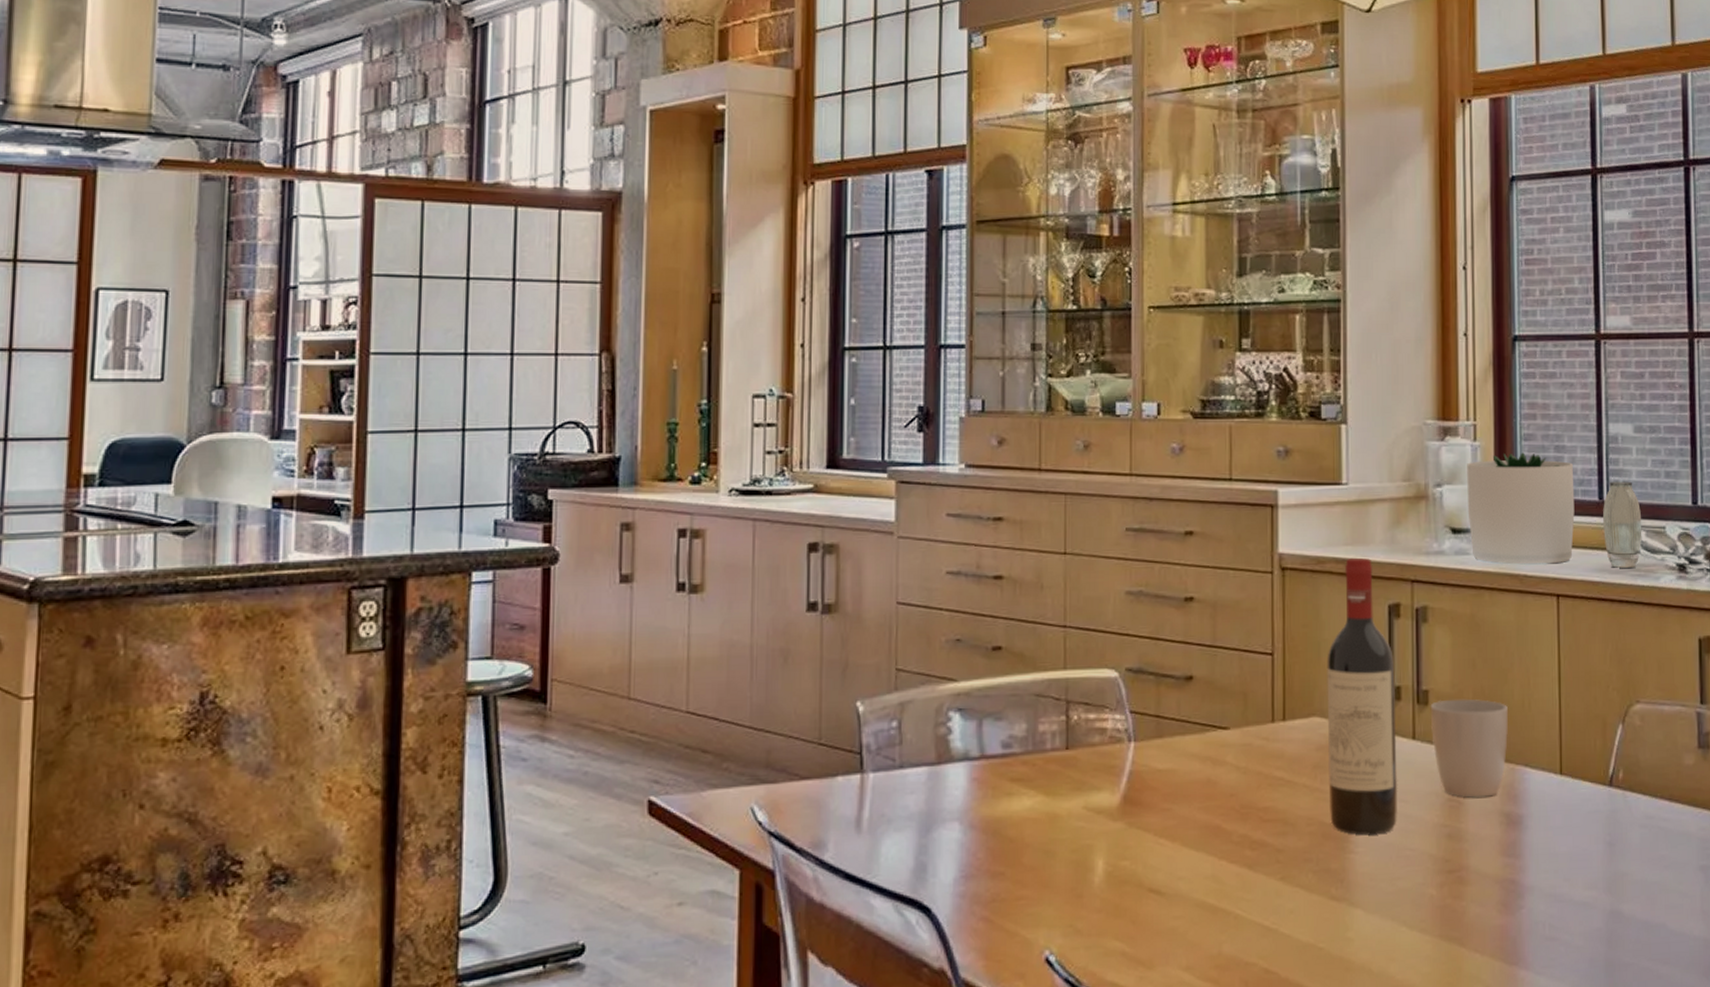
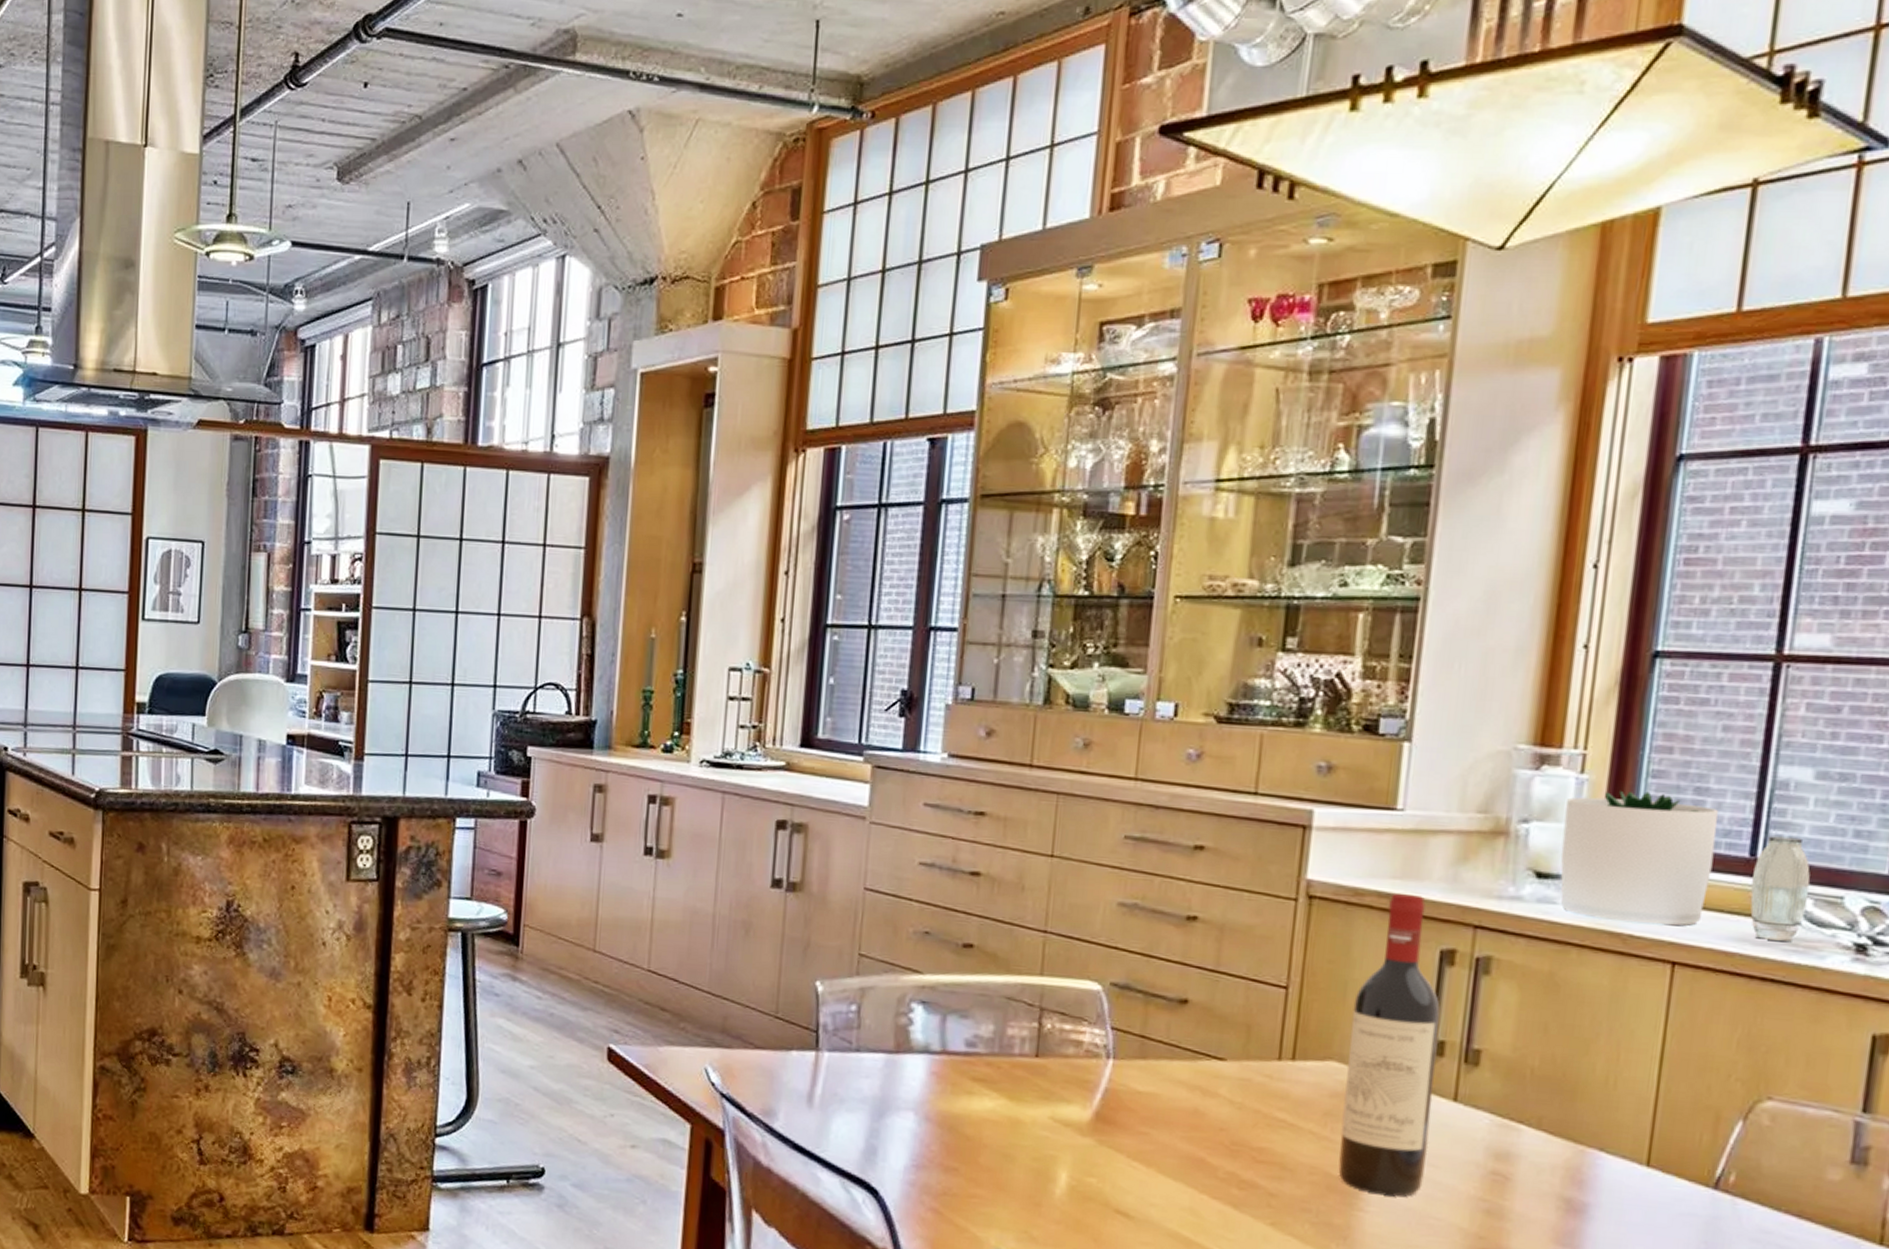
cup: present [1430,699,1509,798] -> none [1478,1062,1587,1178]

